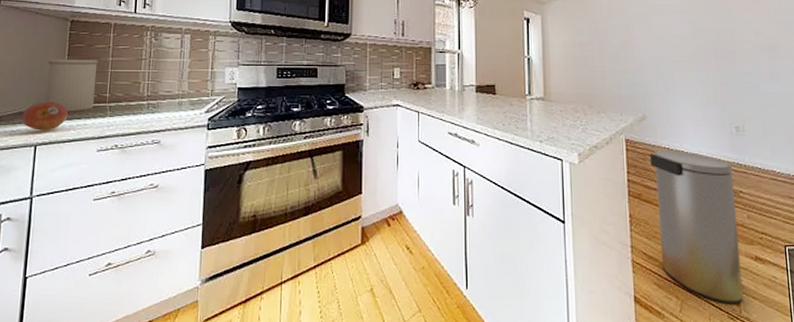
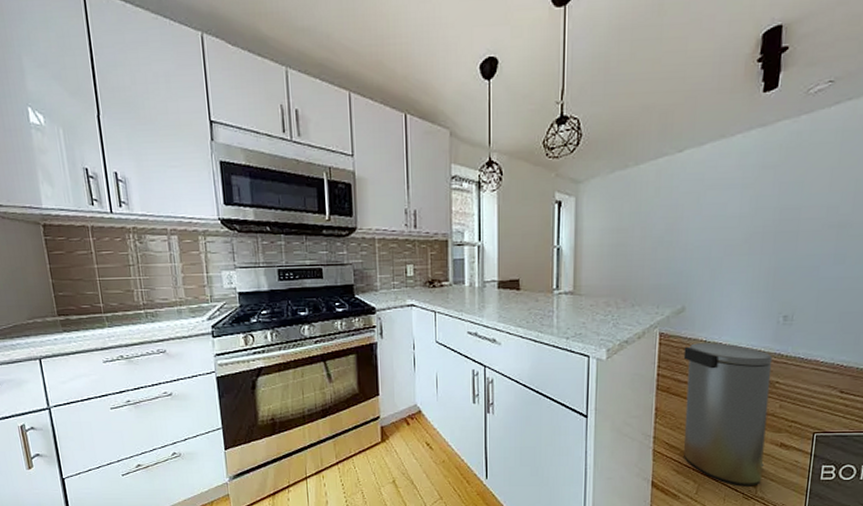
fruit: present [22,101,69,131] -> none [18,313,66,344]
canister: present [46,58,98,112] -> none [30,267,90,324]

